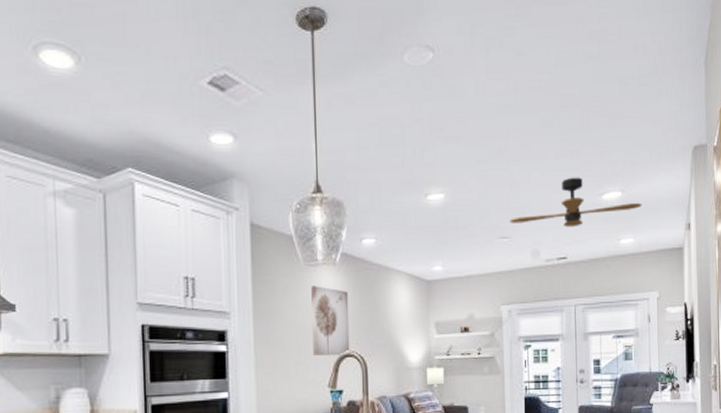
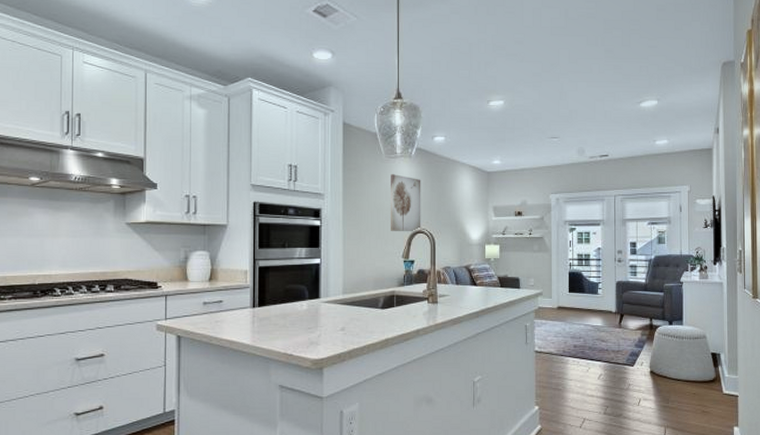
ceiling fan: present [509,177,643,228] -> none [559,88,676,130]

